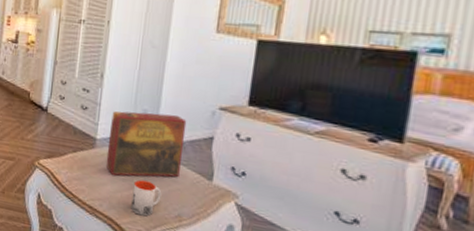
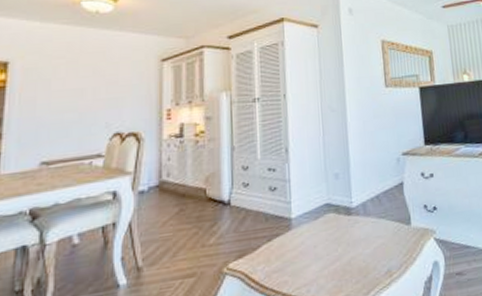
board game: present [106,111,187,177] -> none [304,171,381,254]
mug: present [131,180,162,217] -> none [338,246,369,287]

